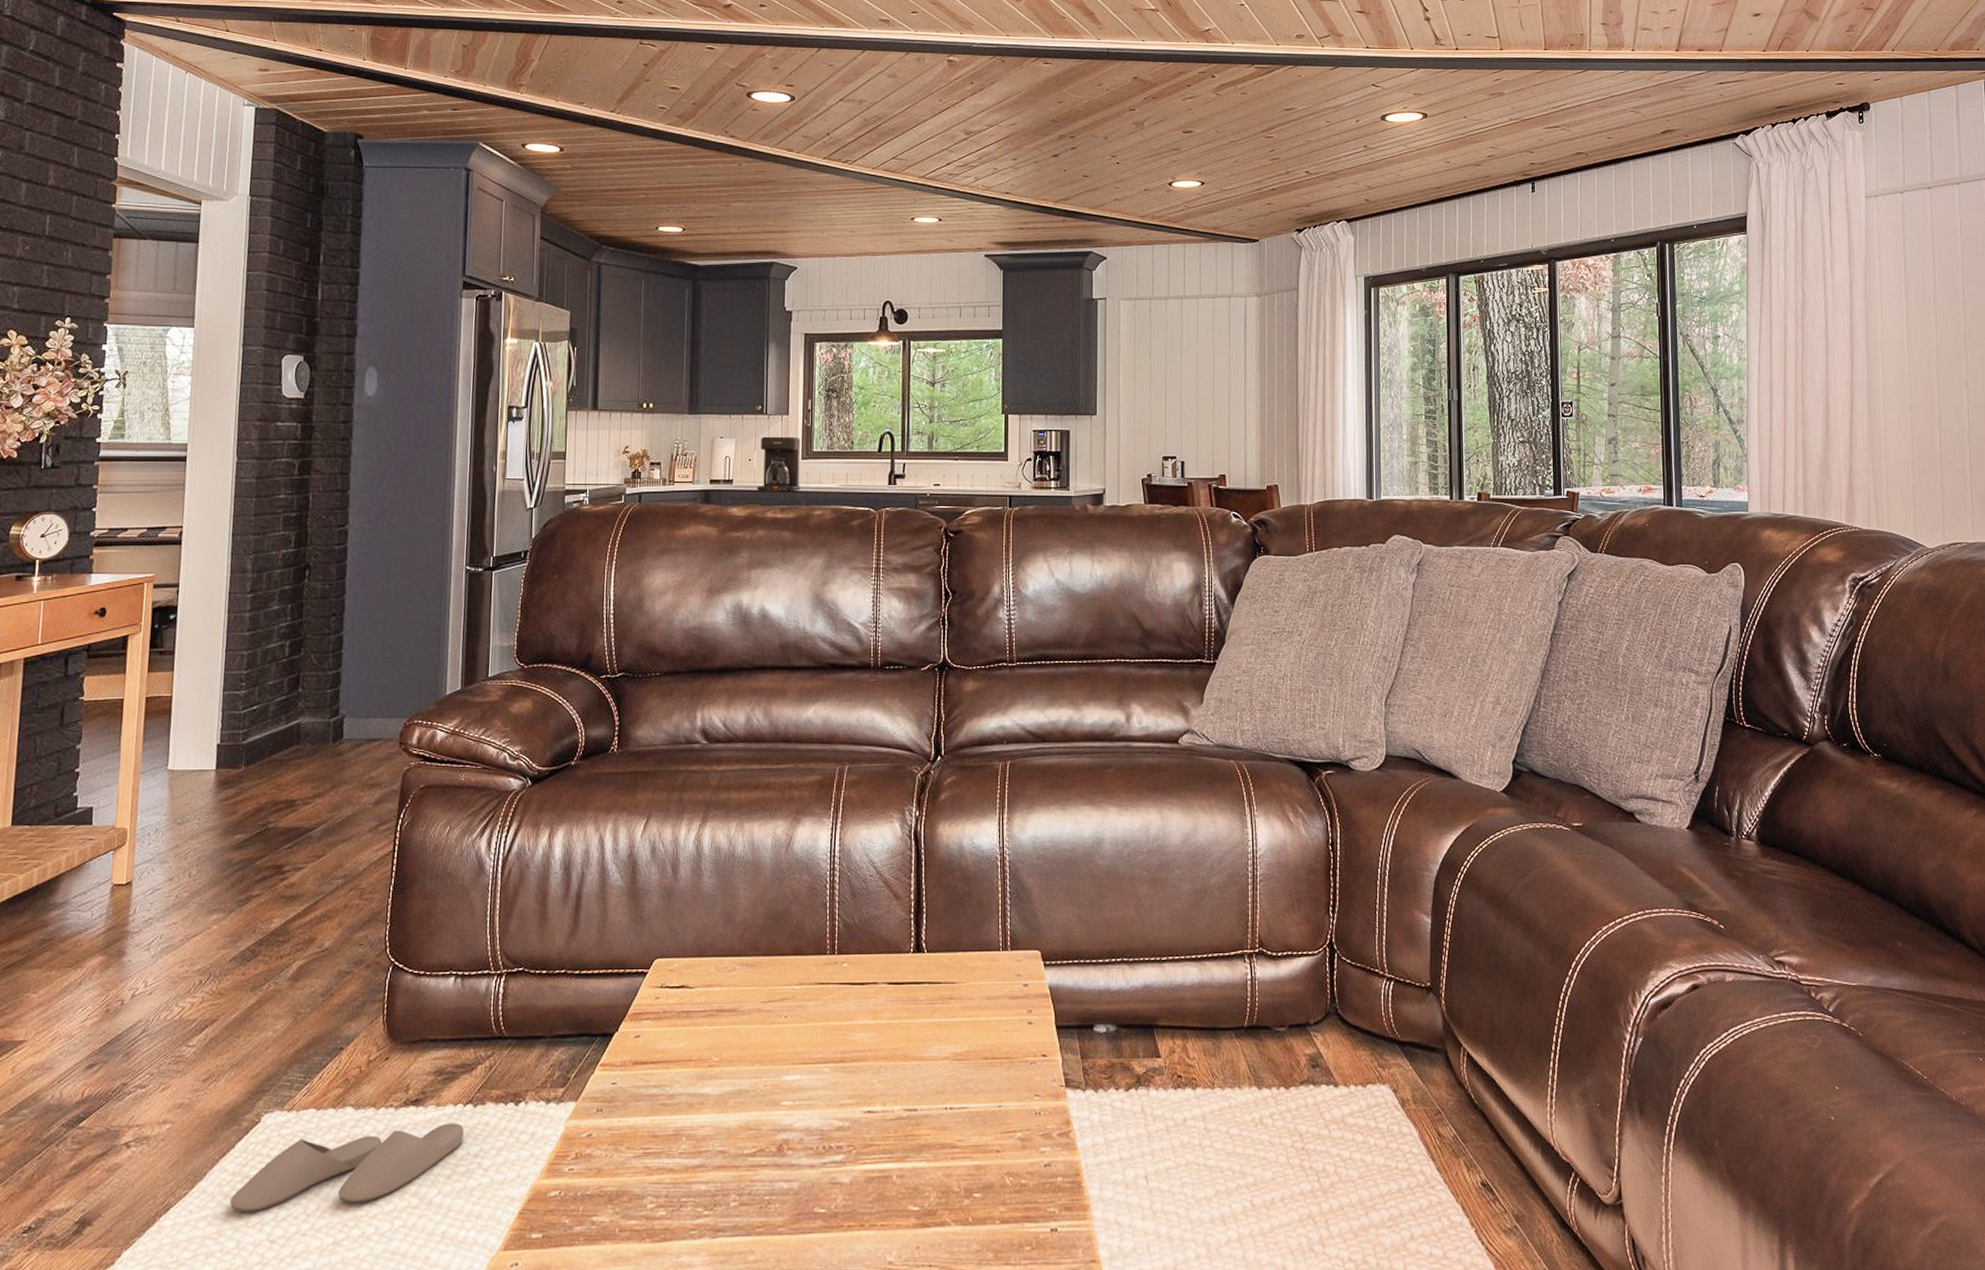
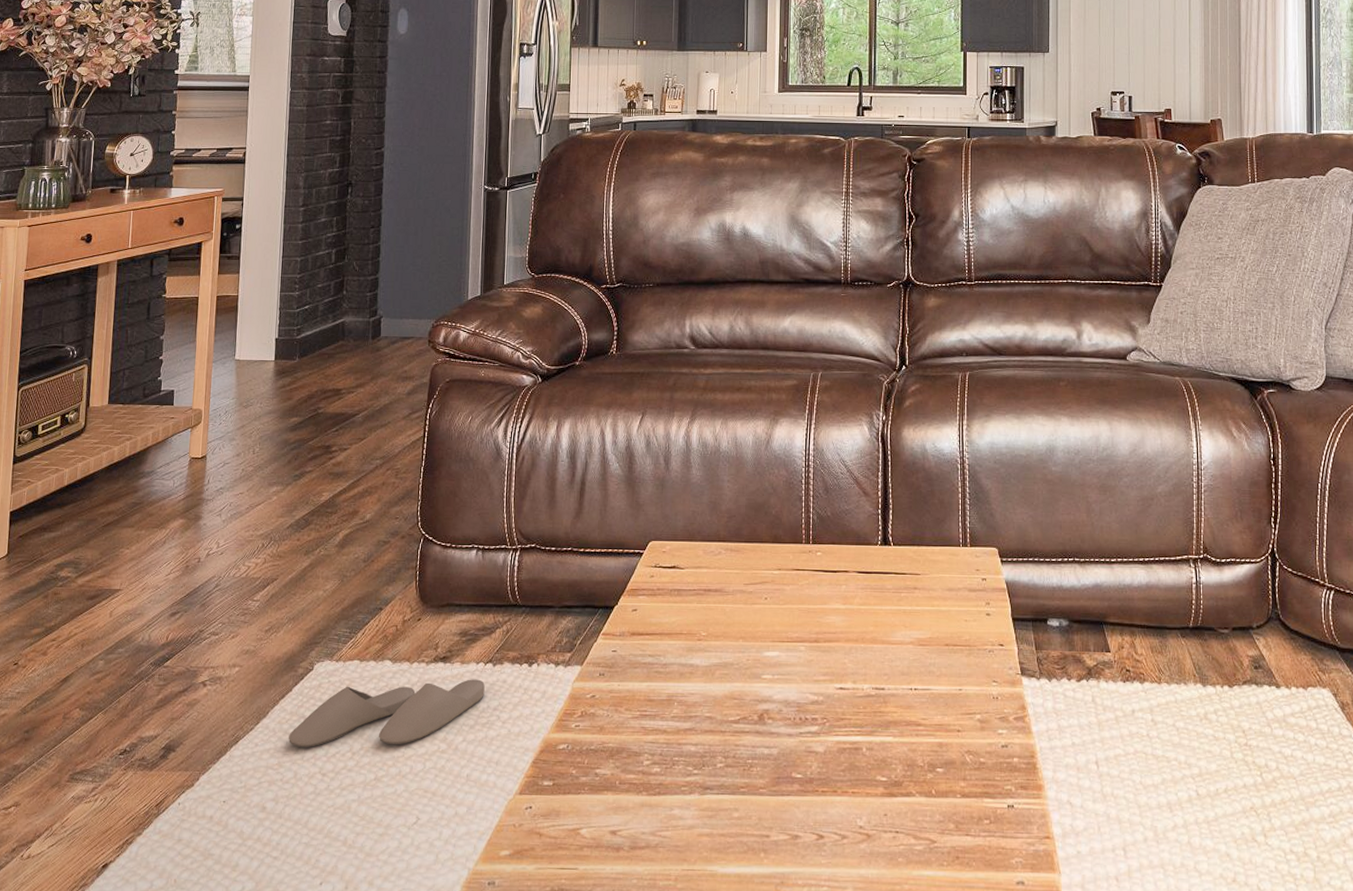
coffee maker: present [757,436,801,492] -> none [738,71,777,122]

